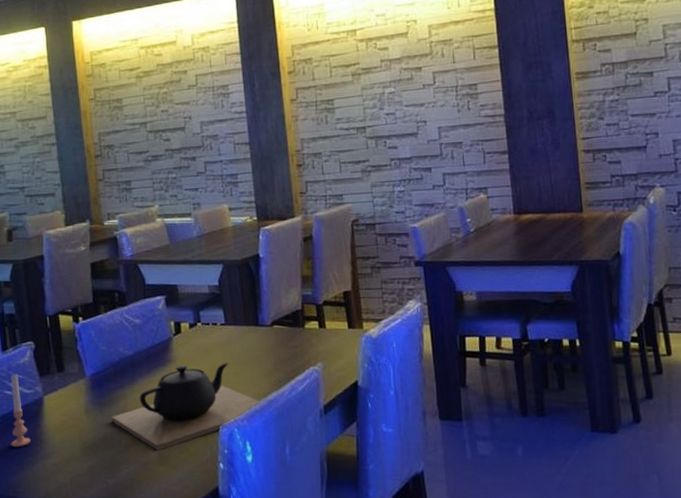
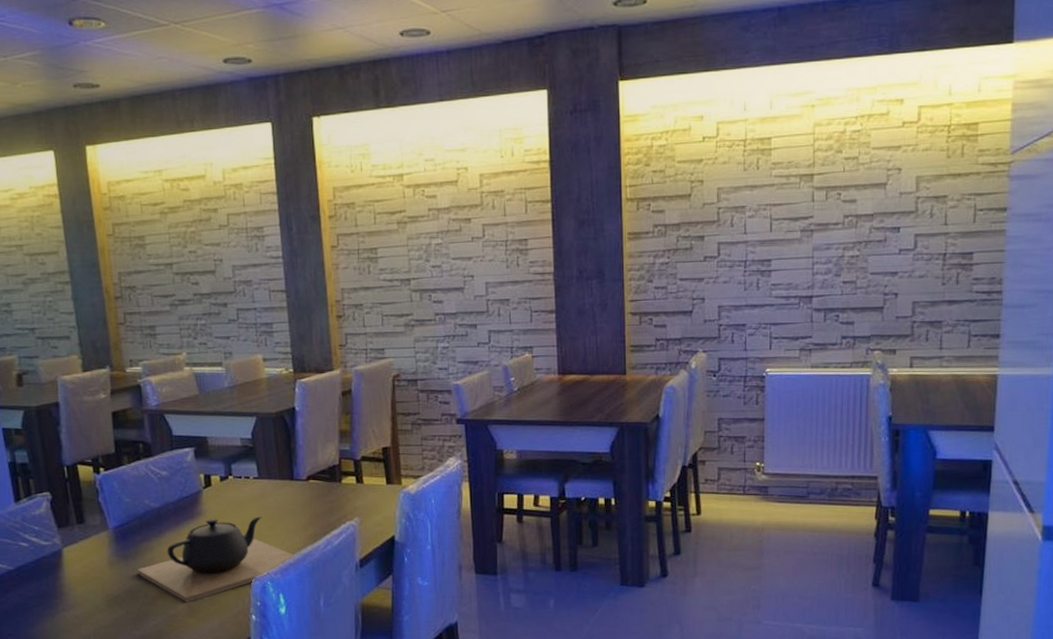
candle: present [11,374,31,448] -> none [26,525,50,600]

